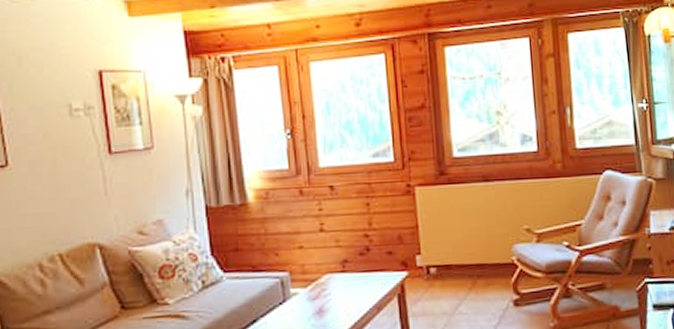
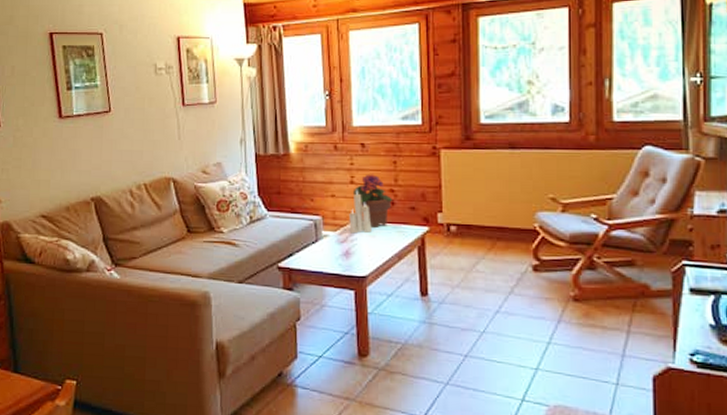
candle: none [320,239,347,288] -> present [349,190,372,234]
potted flower: none [323,219,369,280] -> present [352,174,393,229]

